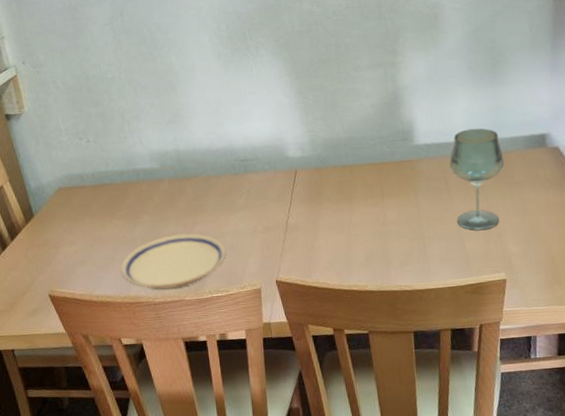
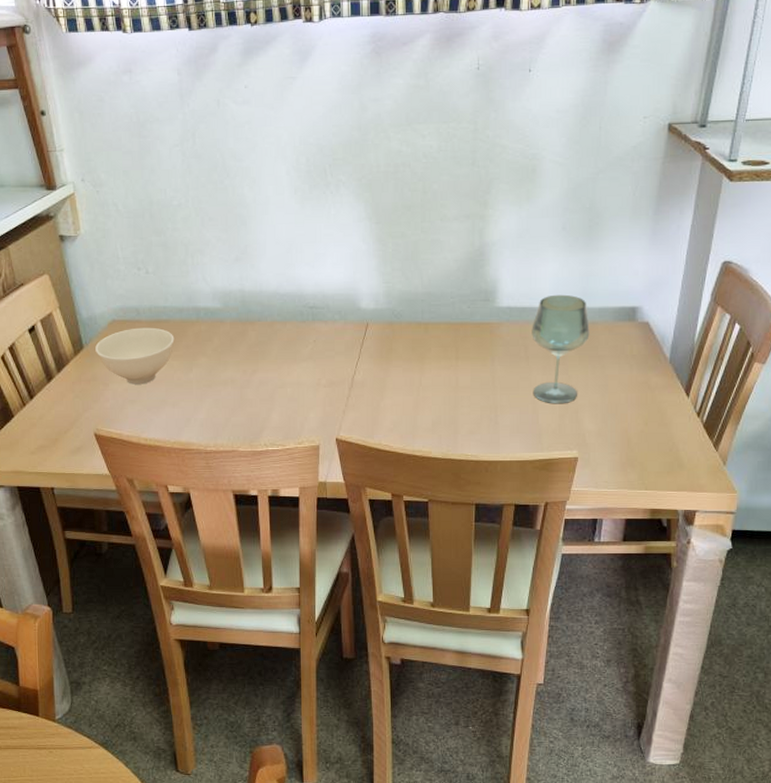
bowl: none [44,191,118,246] -> present [94,327,175,384]
plate: present [121,233,226,289] -> none [173,381,285,438]

